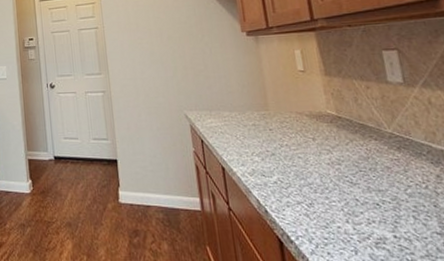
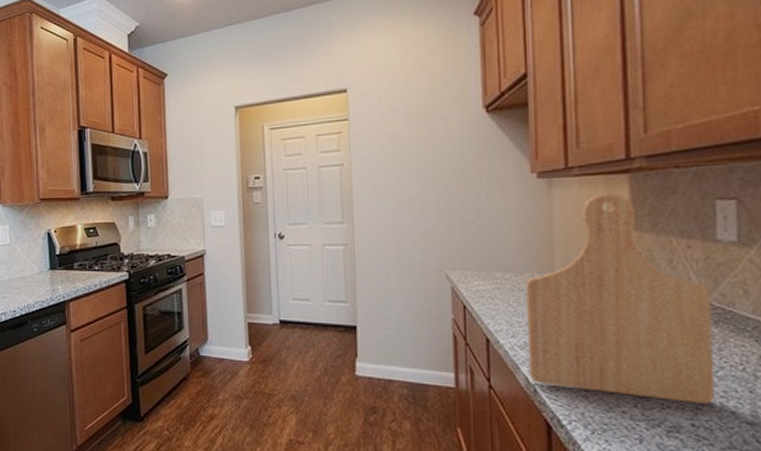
cutting board: none [248,47,408,219] -> present [526,194,714,405]

